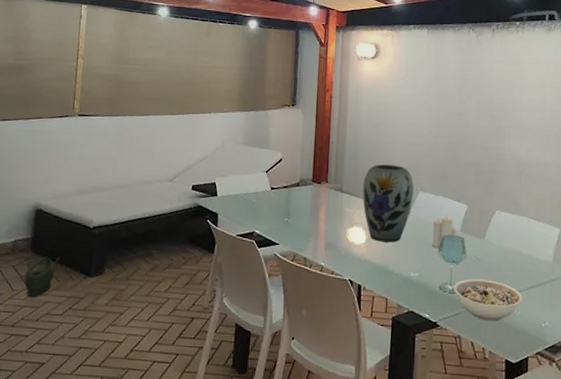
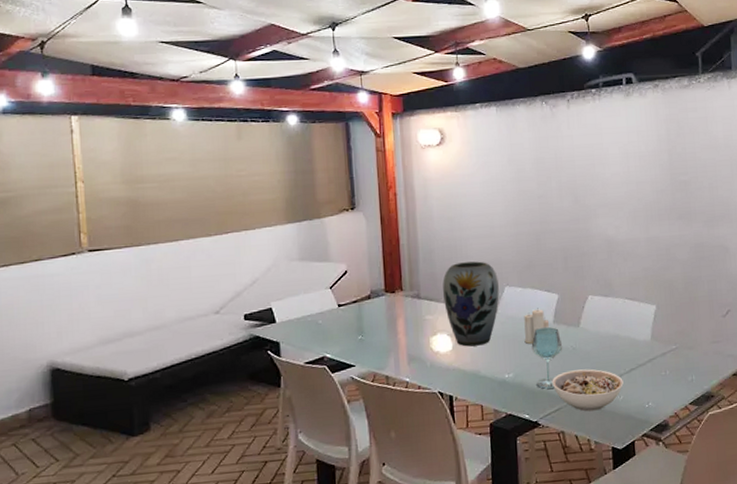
watering can: present [23,256,61,297] -> none [49,418,93,471]

